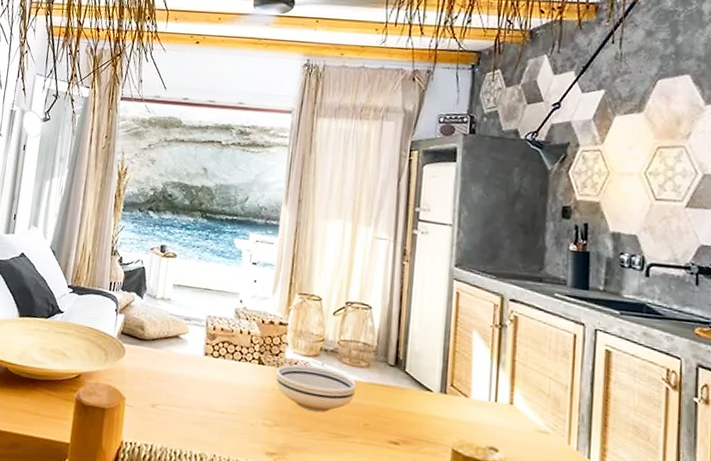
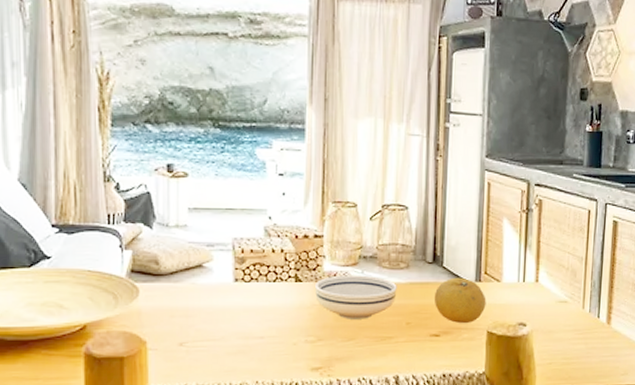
fruit: none [394,384,452,436] -> present [434,277,486,323]

